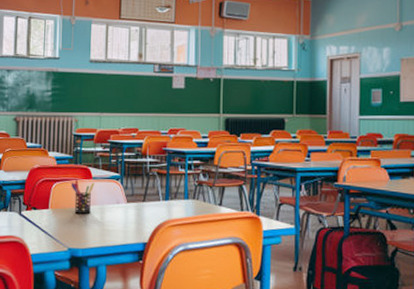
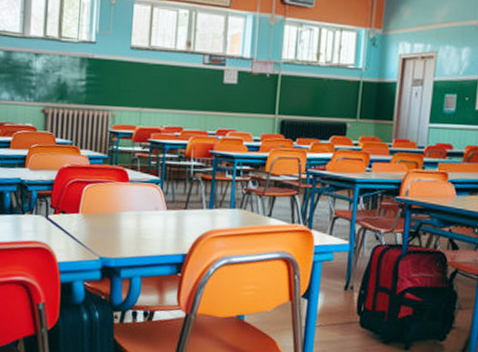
pen holder: present [71,179,95,214] -> none [104,181,131,221]

